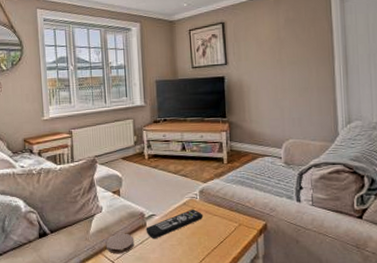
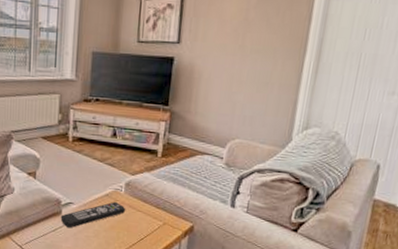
coaster: present [105,233,135,254] -> none [14,217,47,240]

